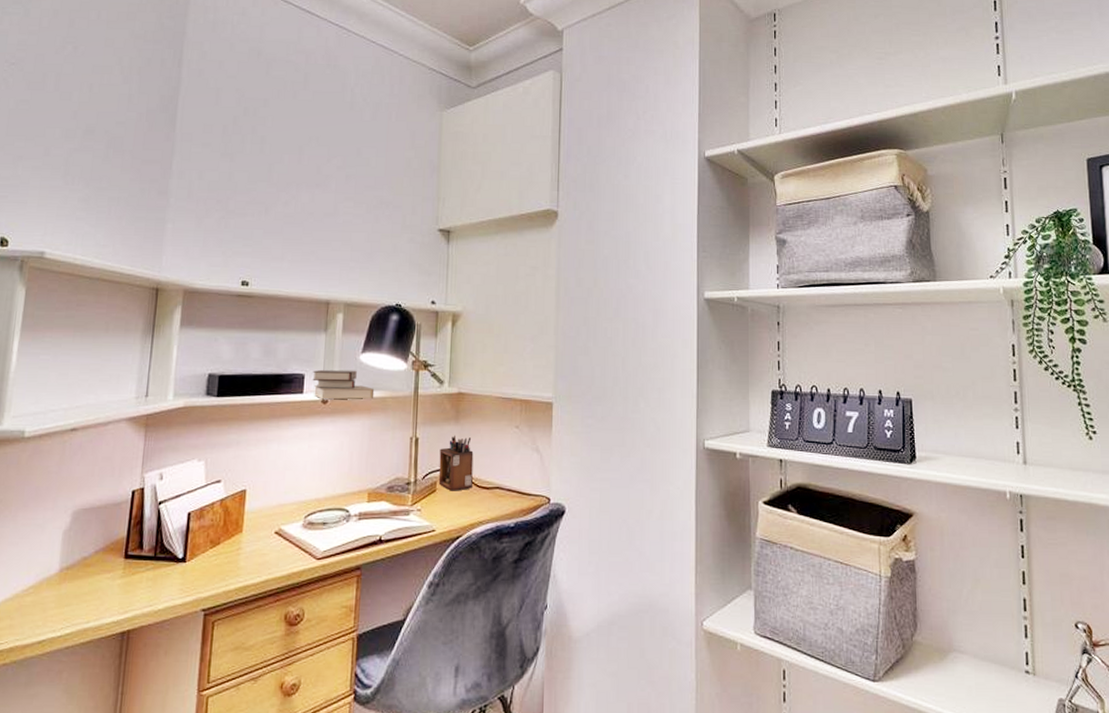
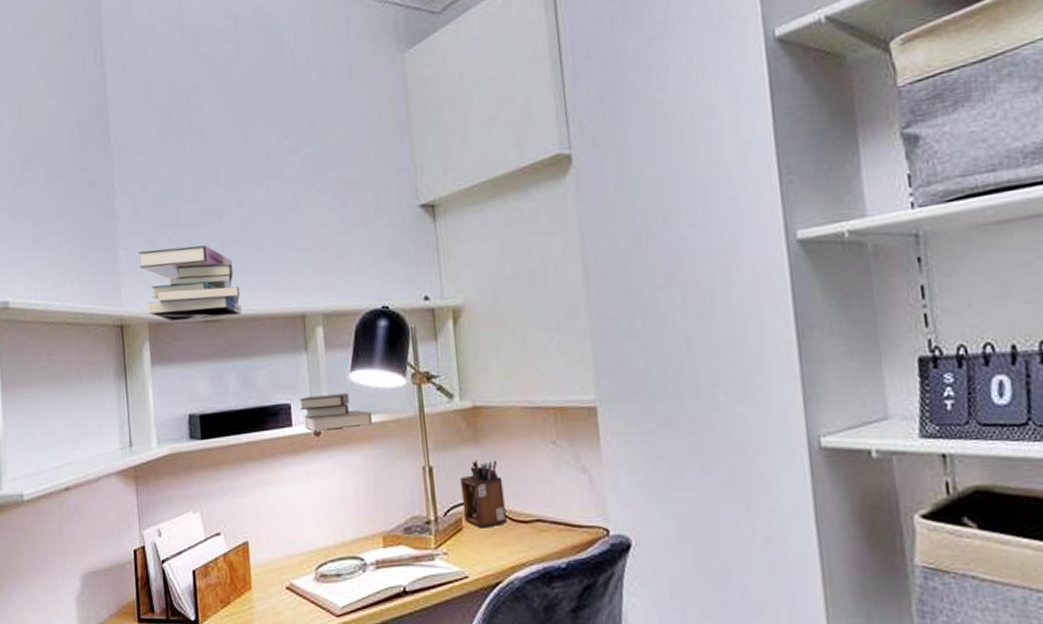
books: none [184,228,275,295] -> present [139,245,242,322]

